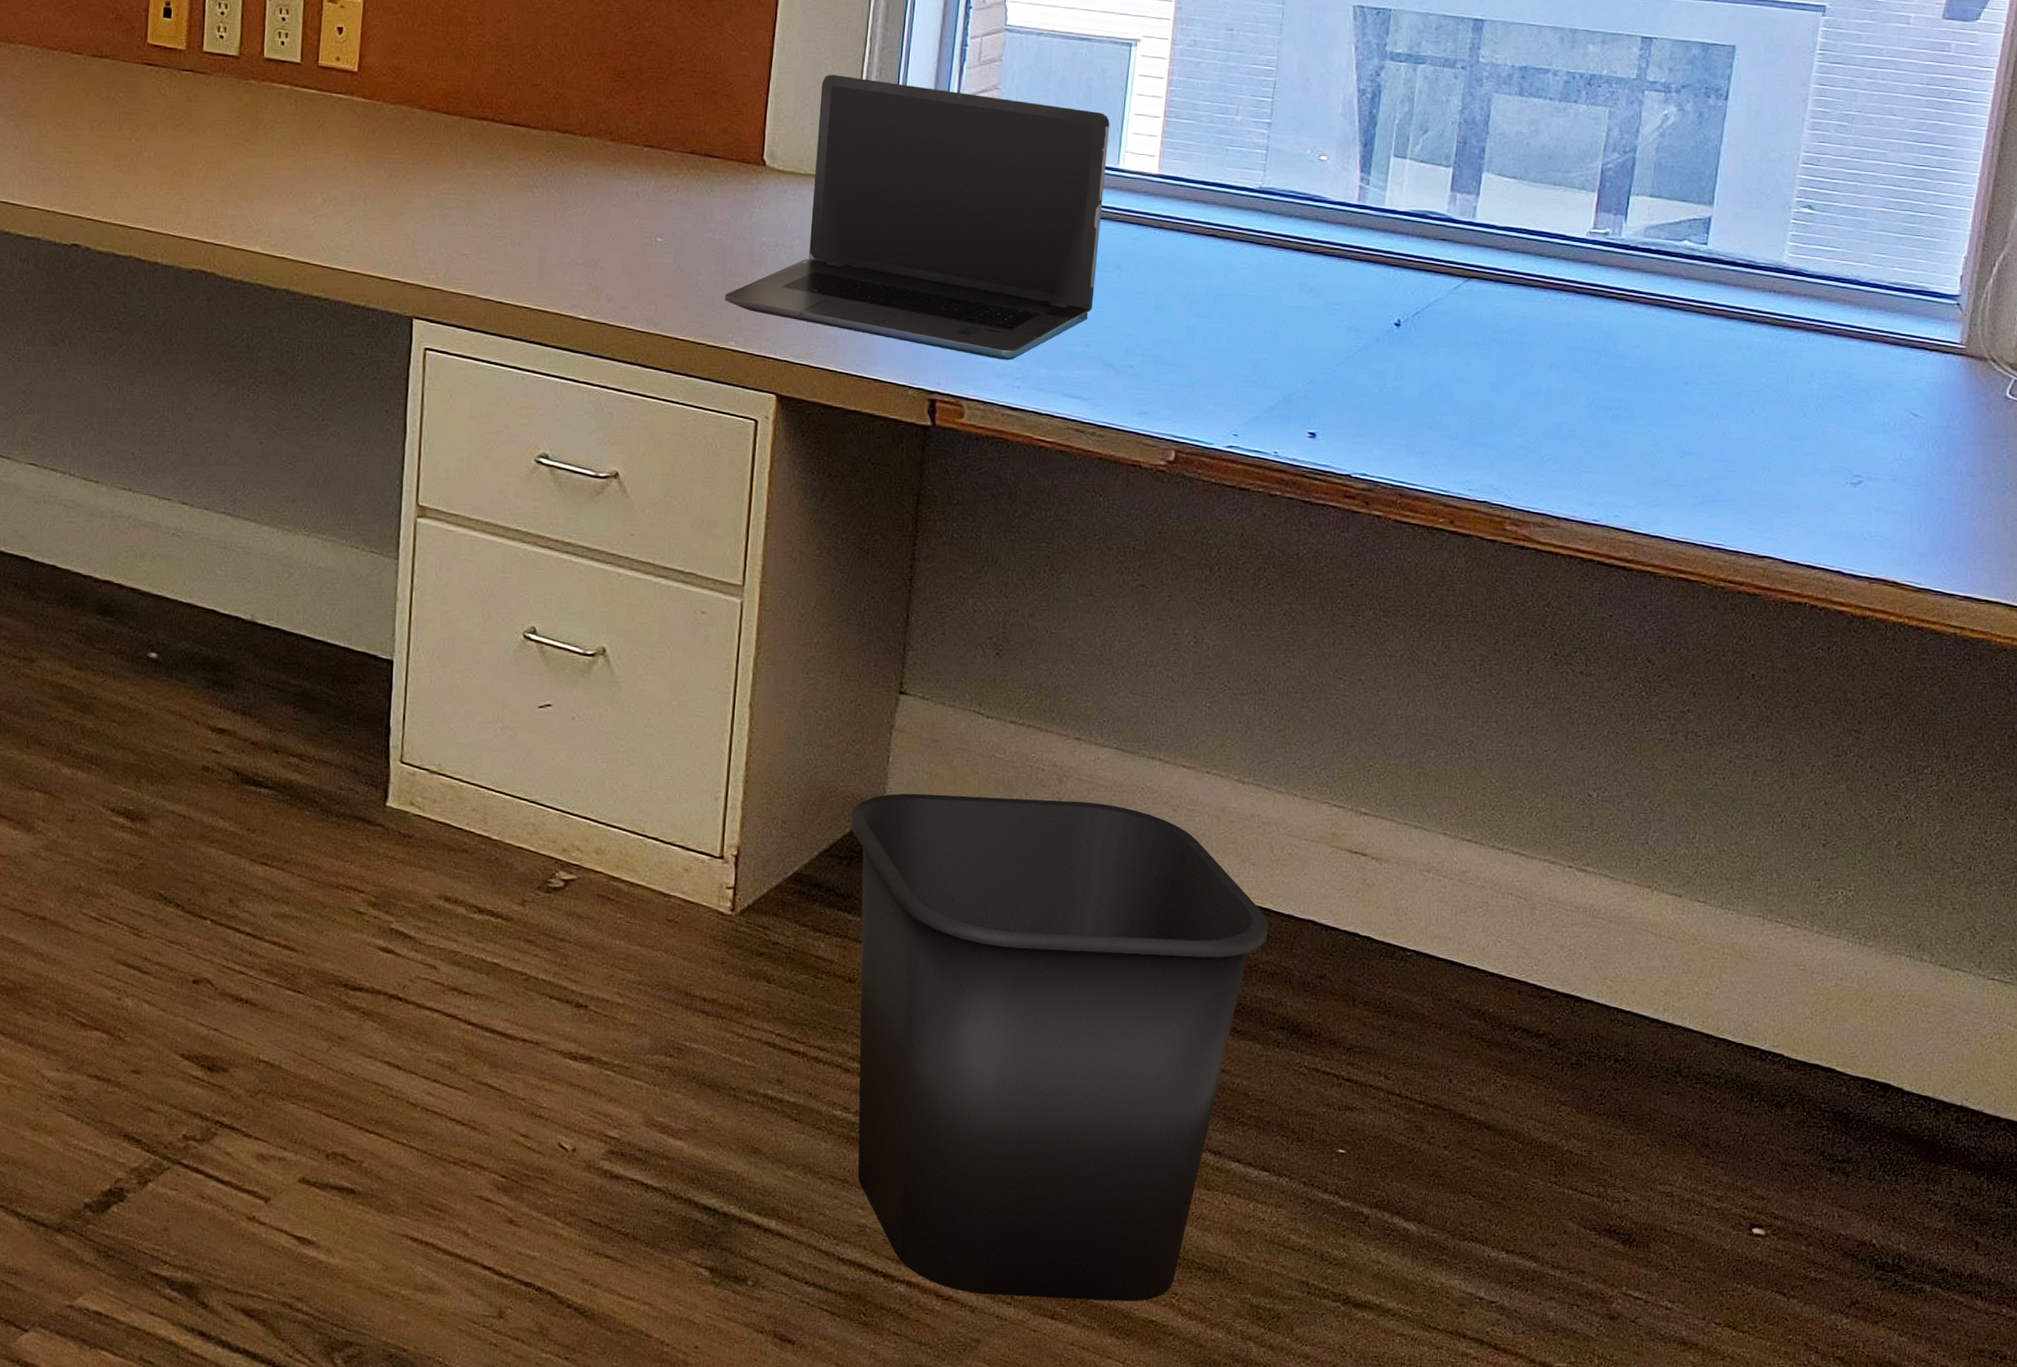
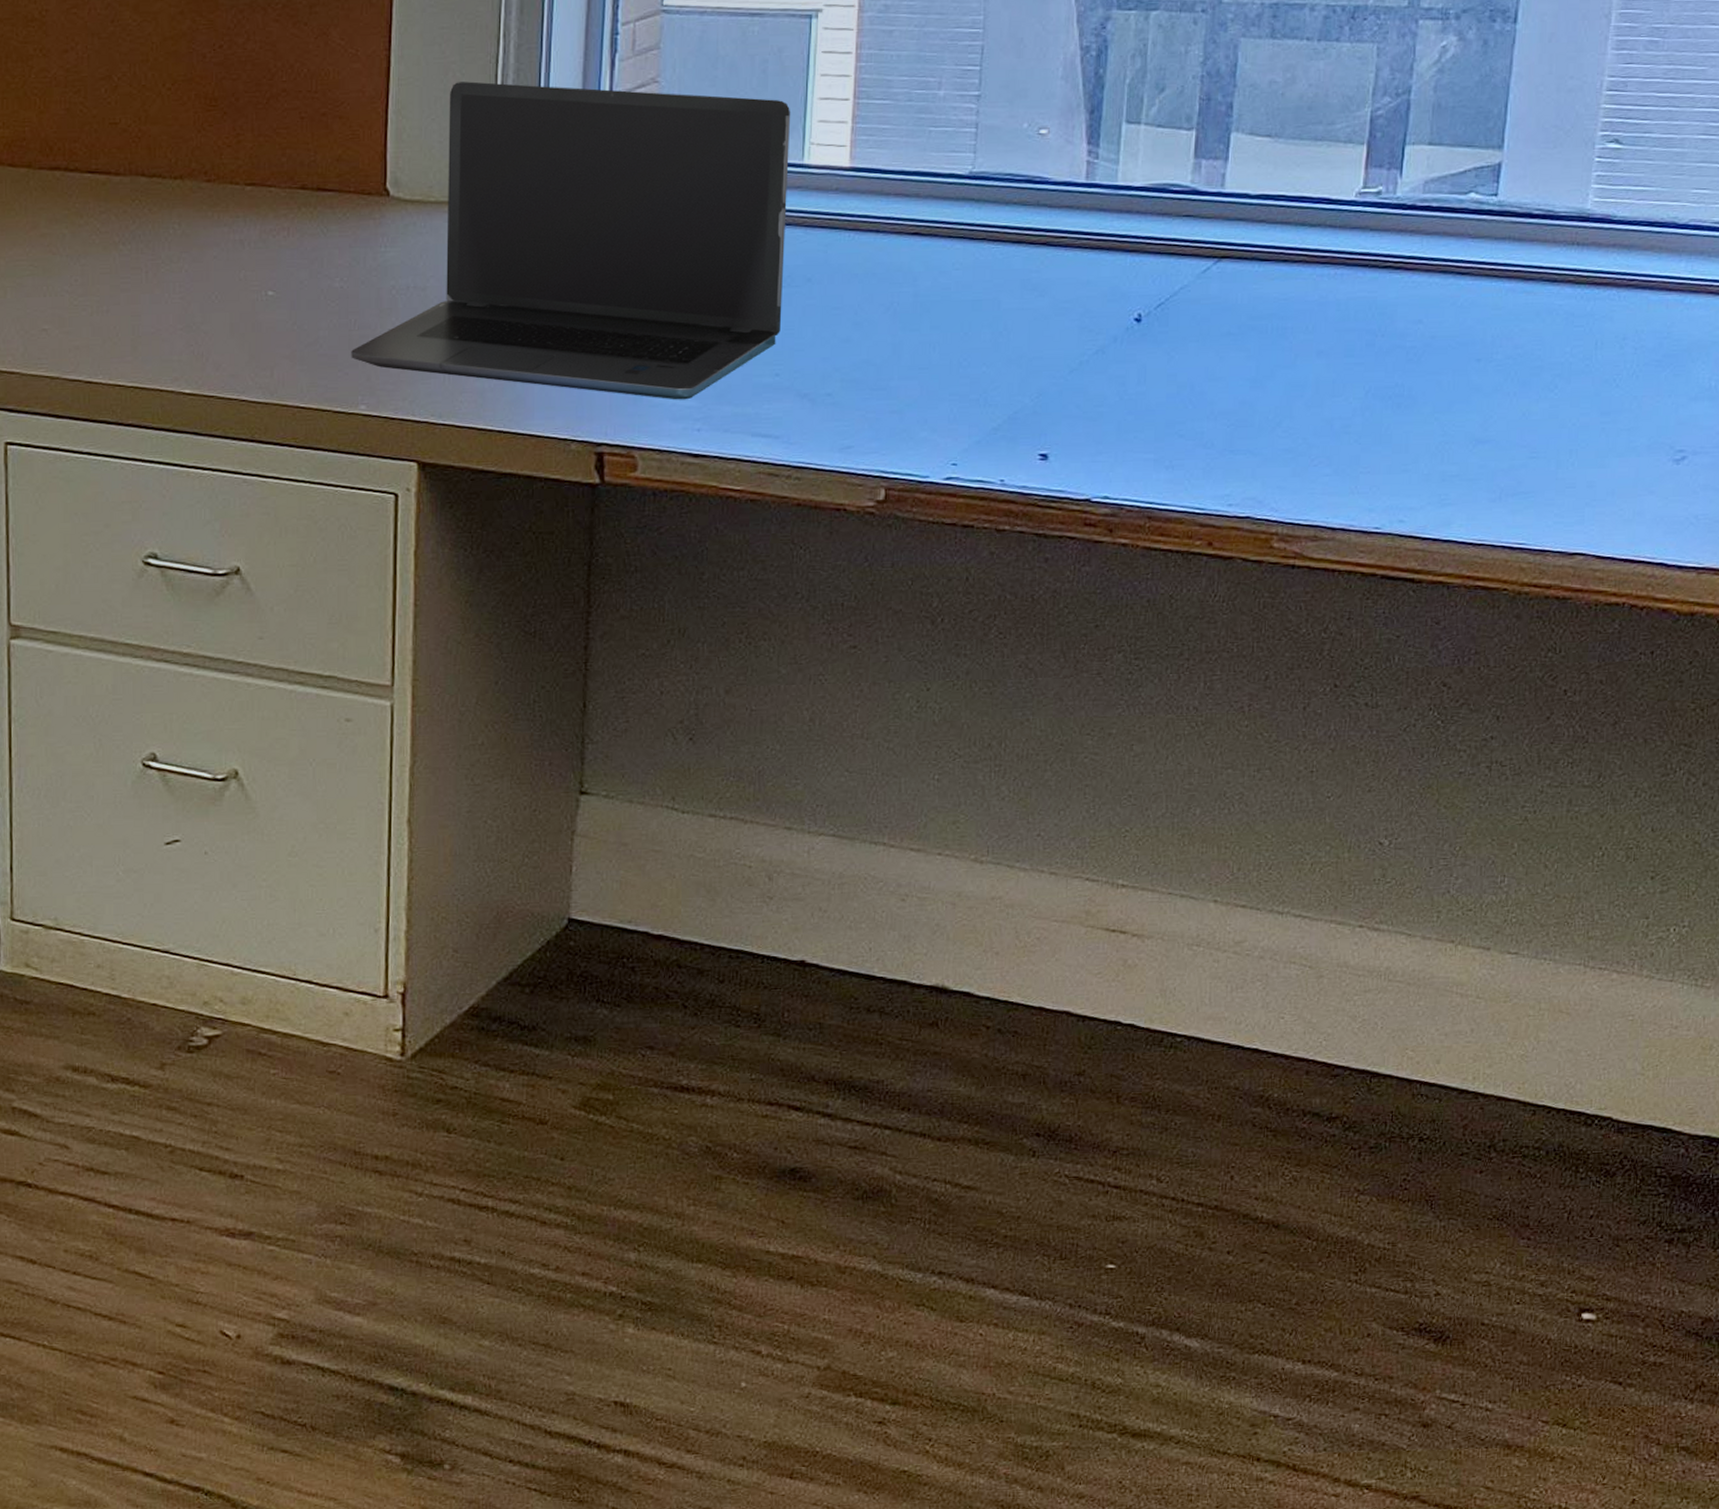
waste bin: present [851,793,1268,1302] -> none [532,899,1017,1458]

